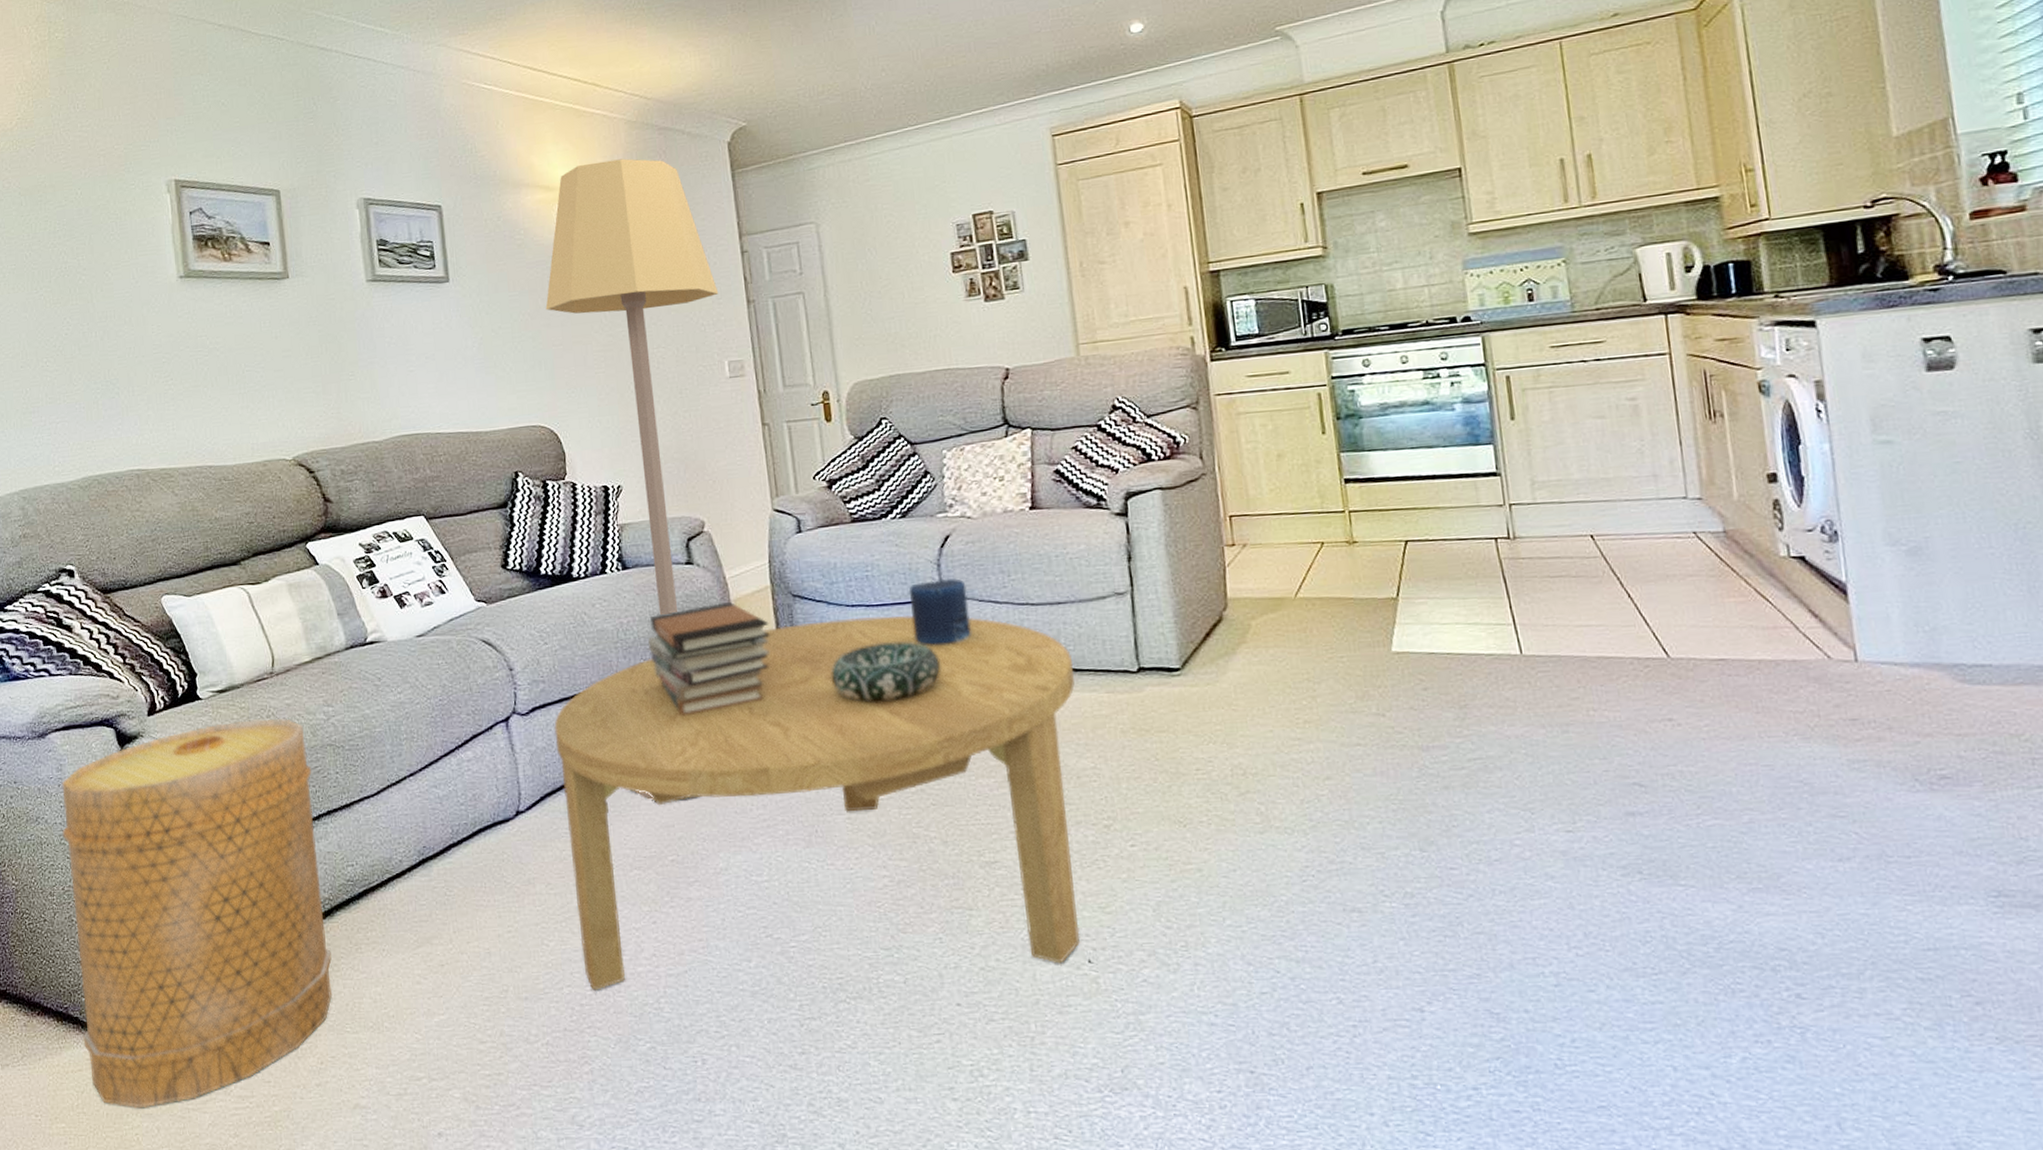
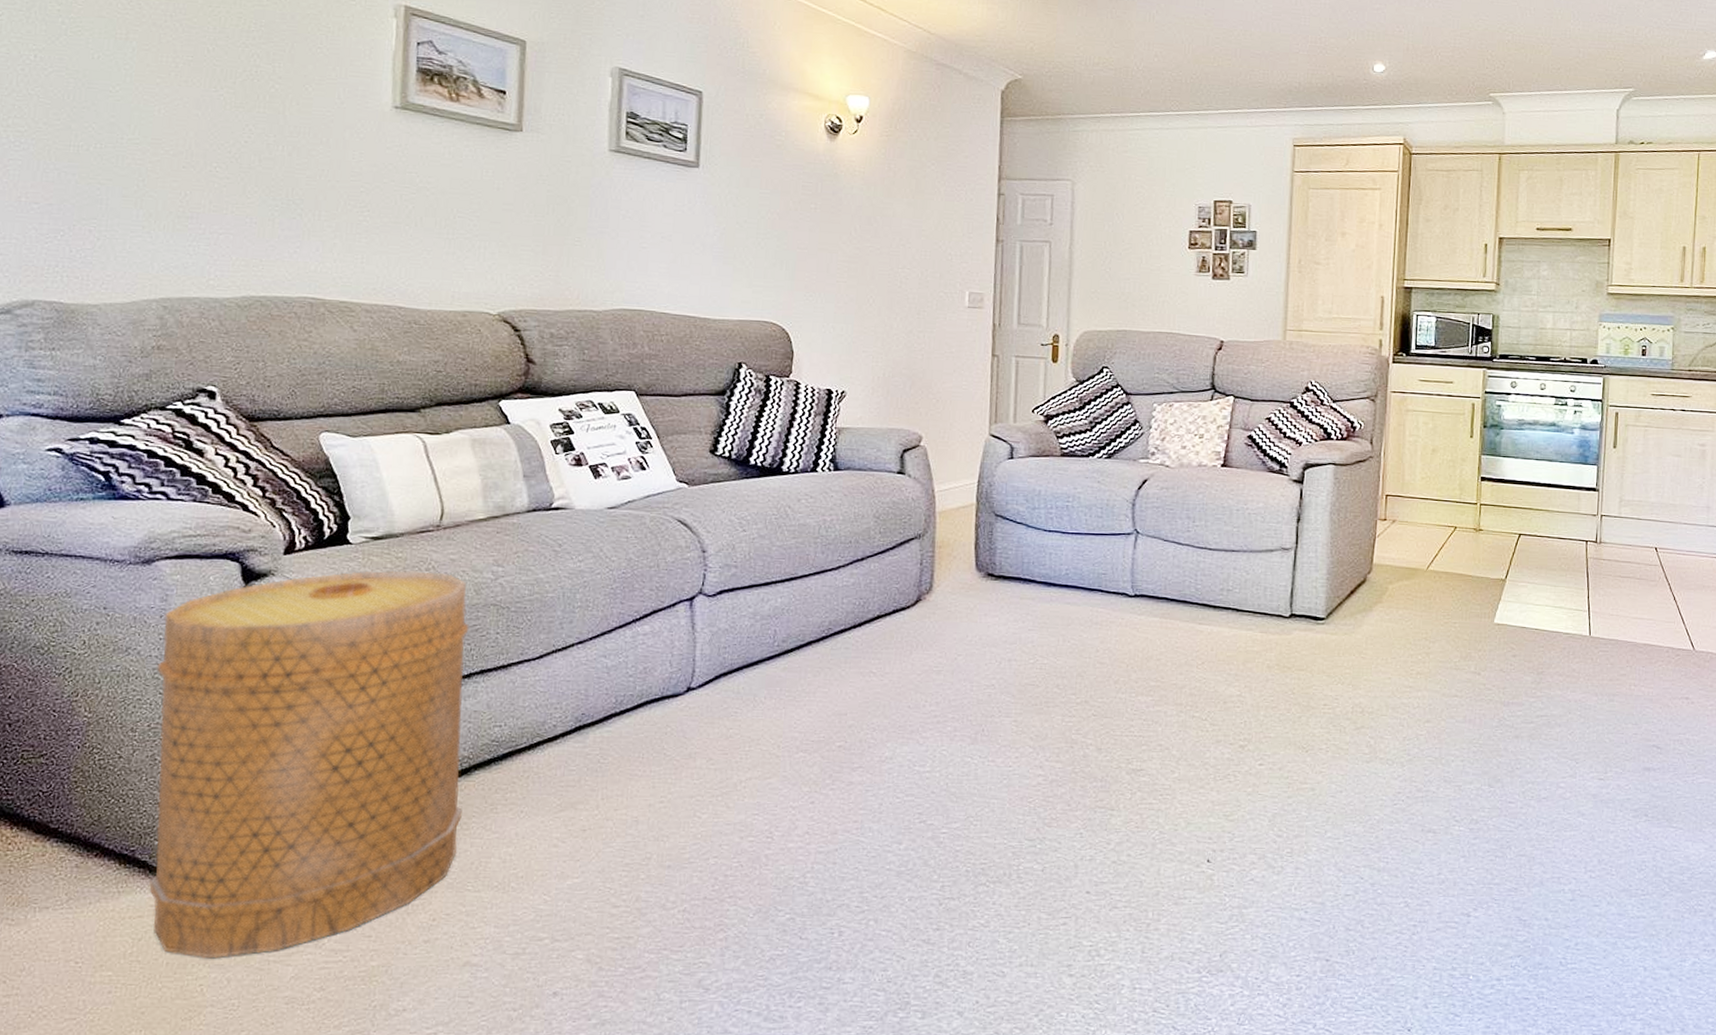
lamp: present [545,158,719,800] -> none [796,82,971,688]
coffee table: present [554,615,1081,991] -> none [734,541,1236,863]
book stack: present [648,602,770,717] -> none [847,513,969,614]
decorative bowl: present [830,641,941,702] -> none [1019,567,1121,619]
candle: present [909,578,971,646] -> none [1101,517,1155,576]

